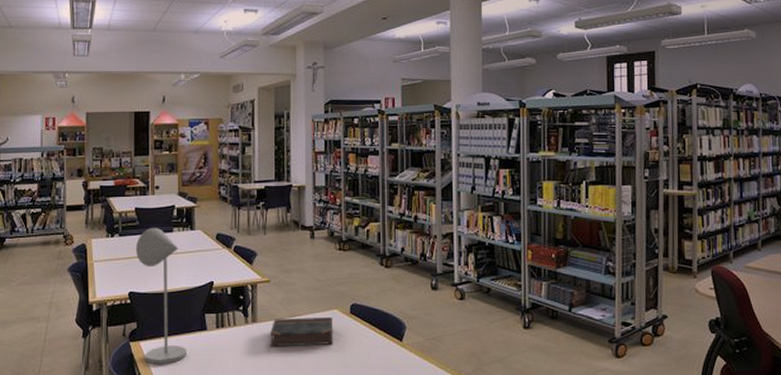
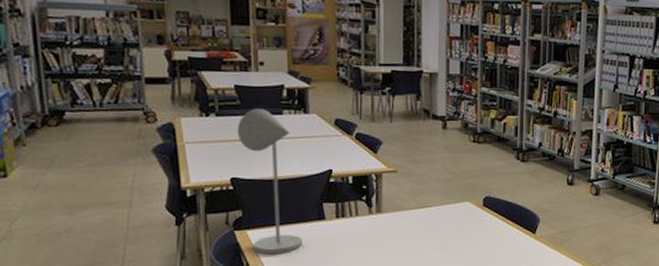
book: present [270,317,334,347] -> none [397,209,465,238]

